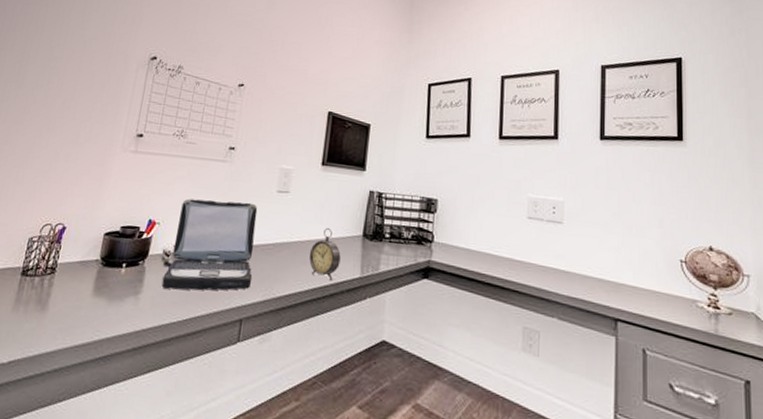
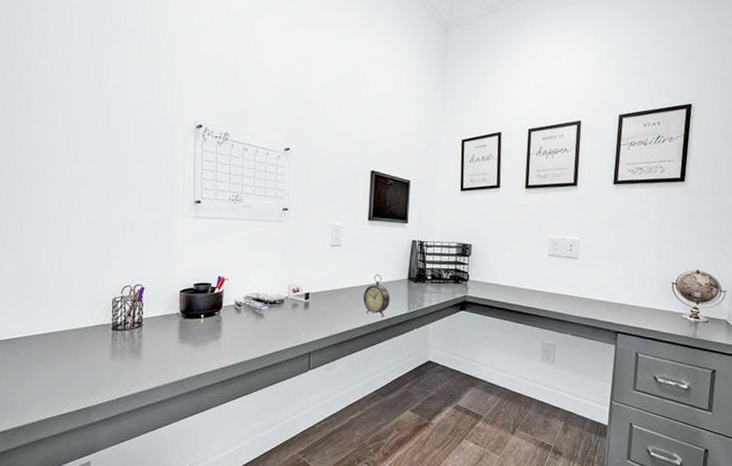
laptop: present [161,198,258,291] -> none [237,256,316,333]

